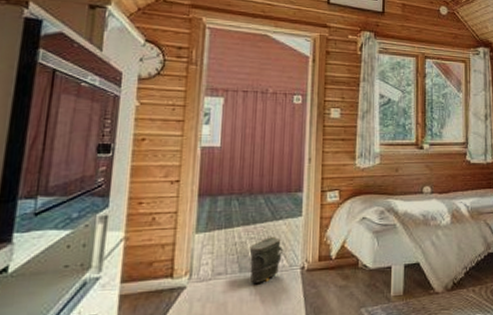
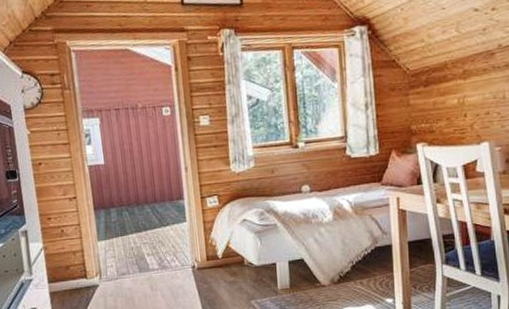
bag: present [249,237,284,284] -> none [144,241,175,281]

